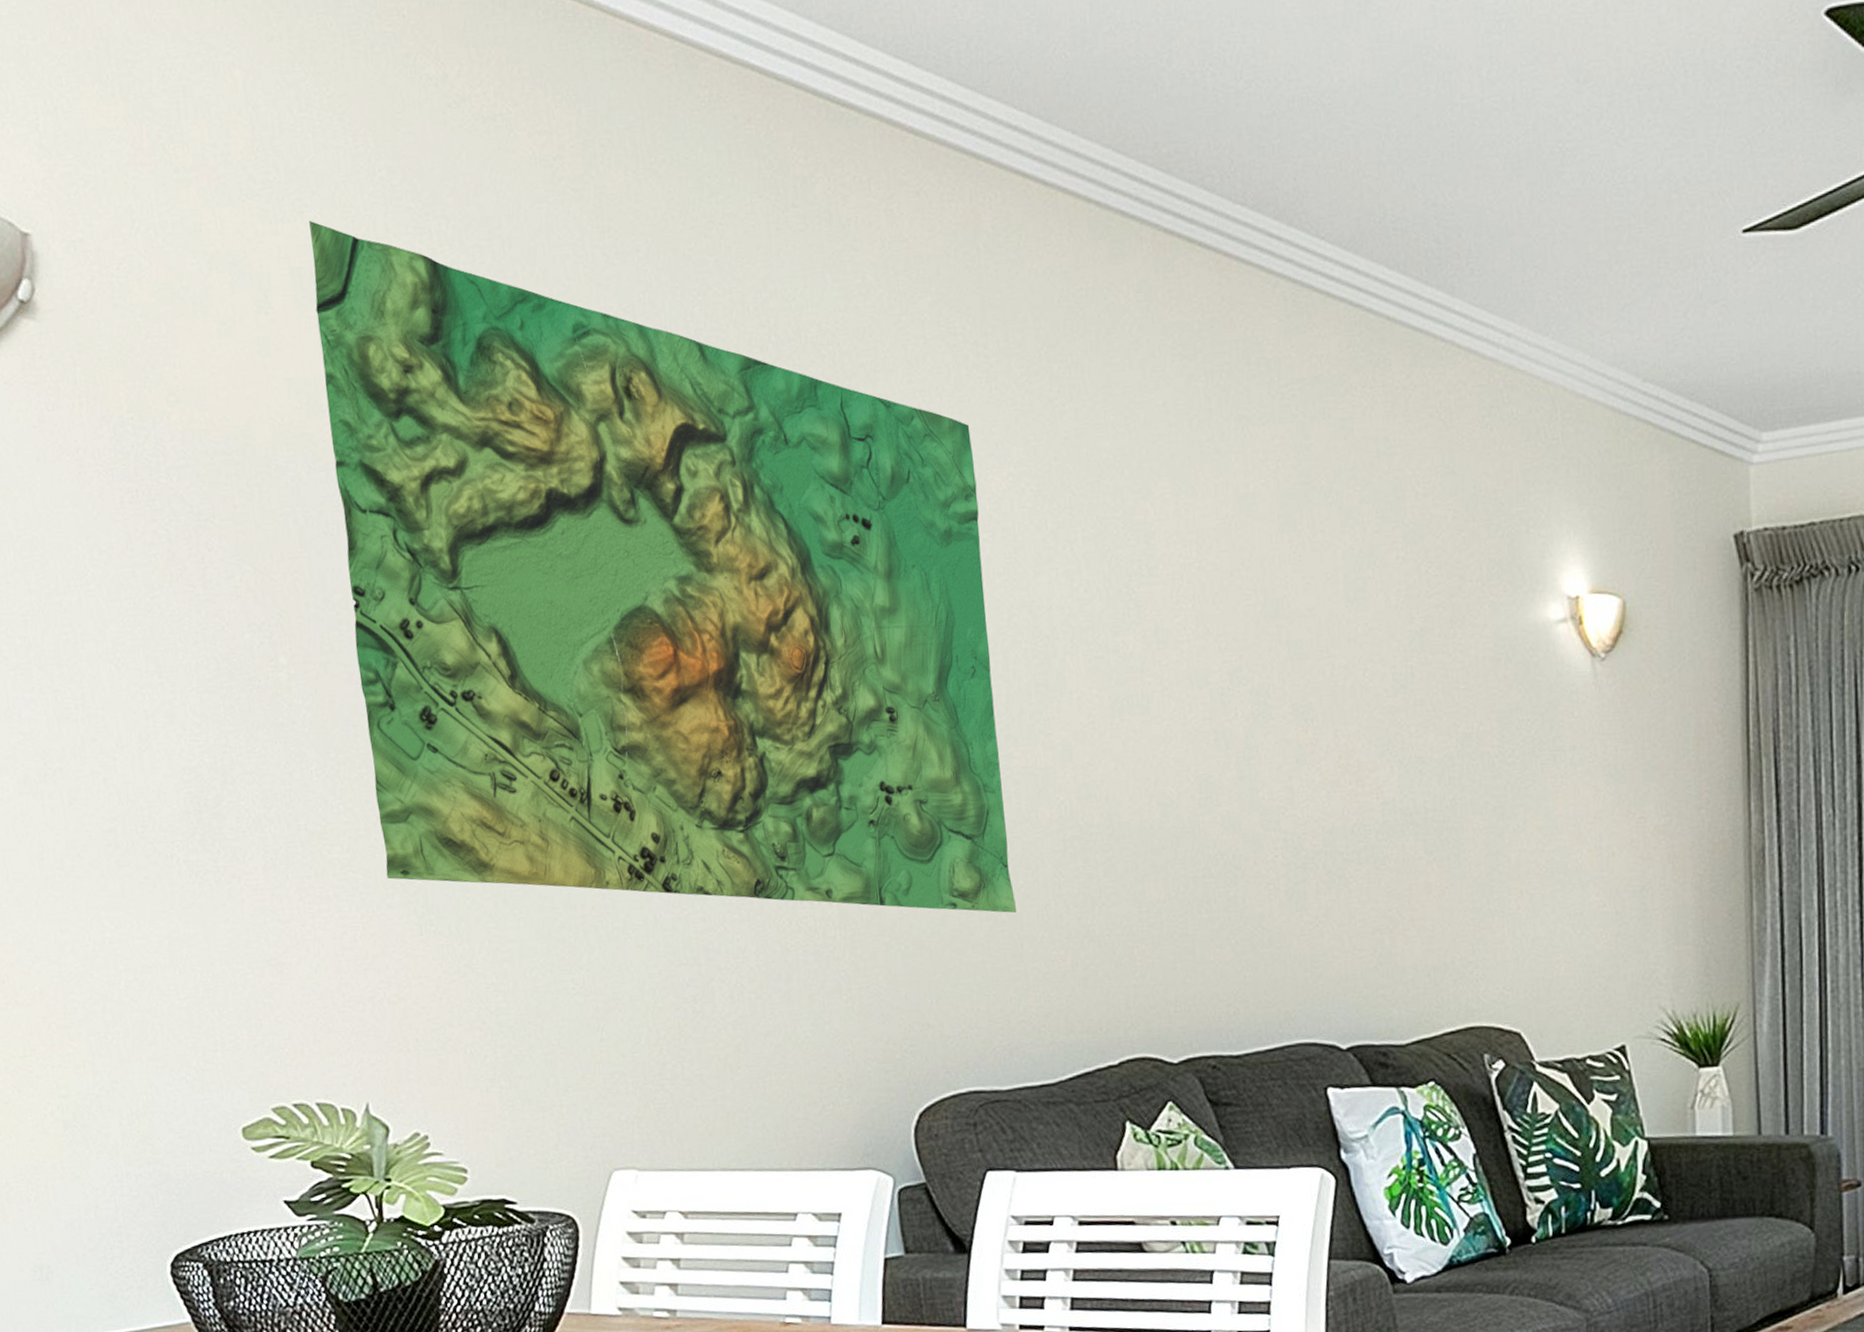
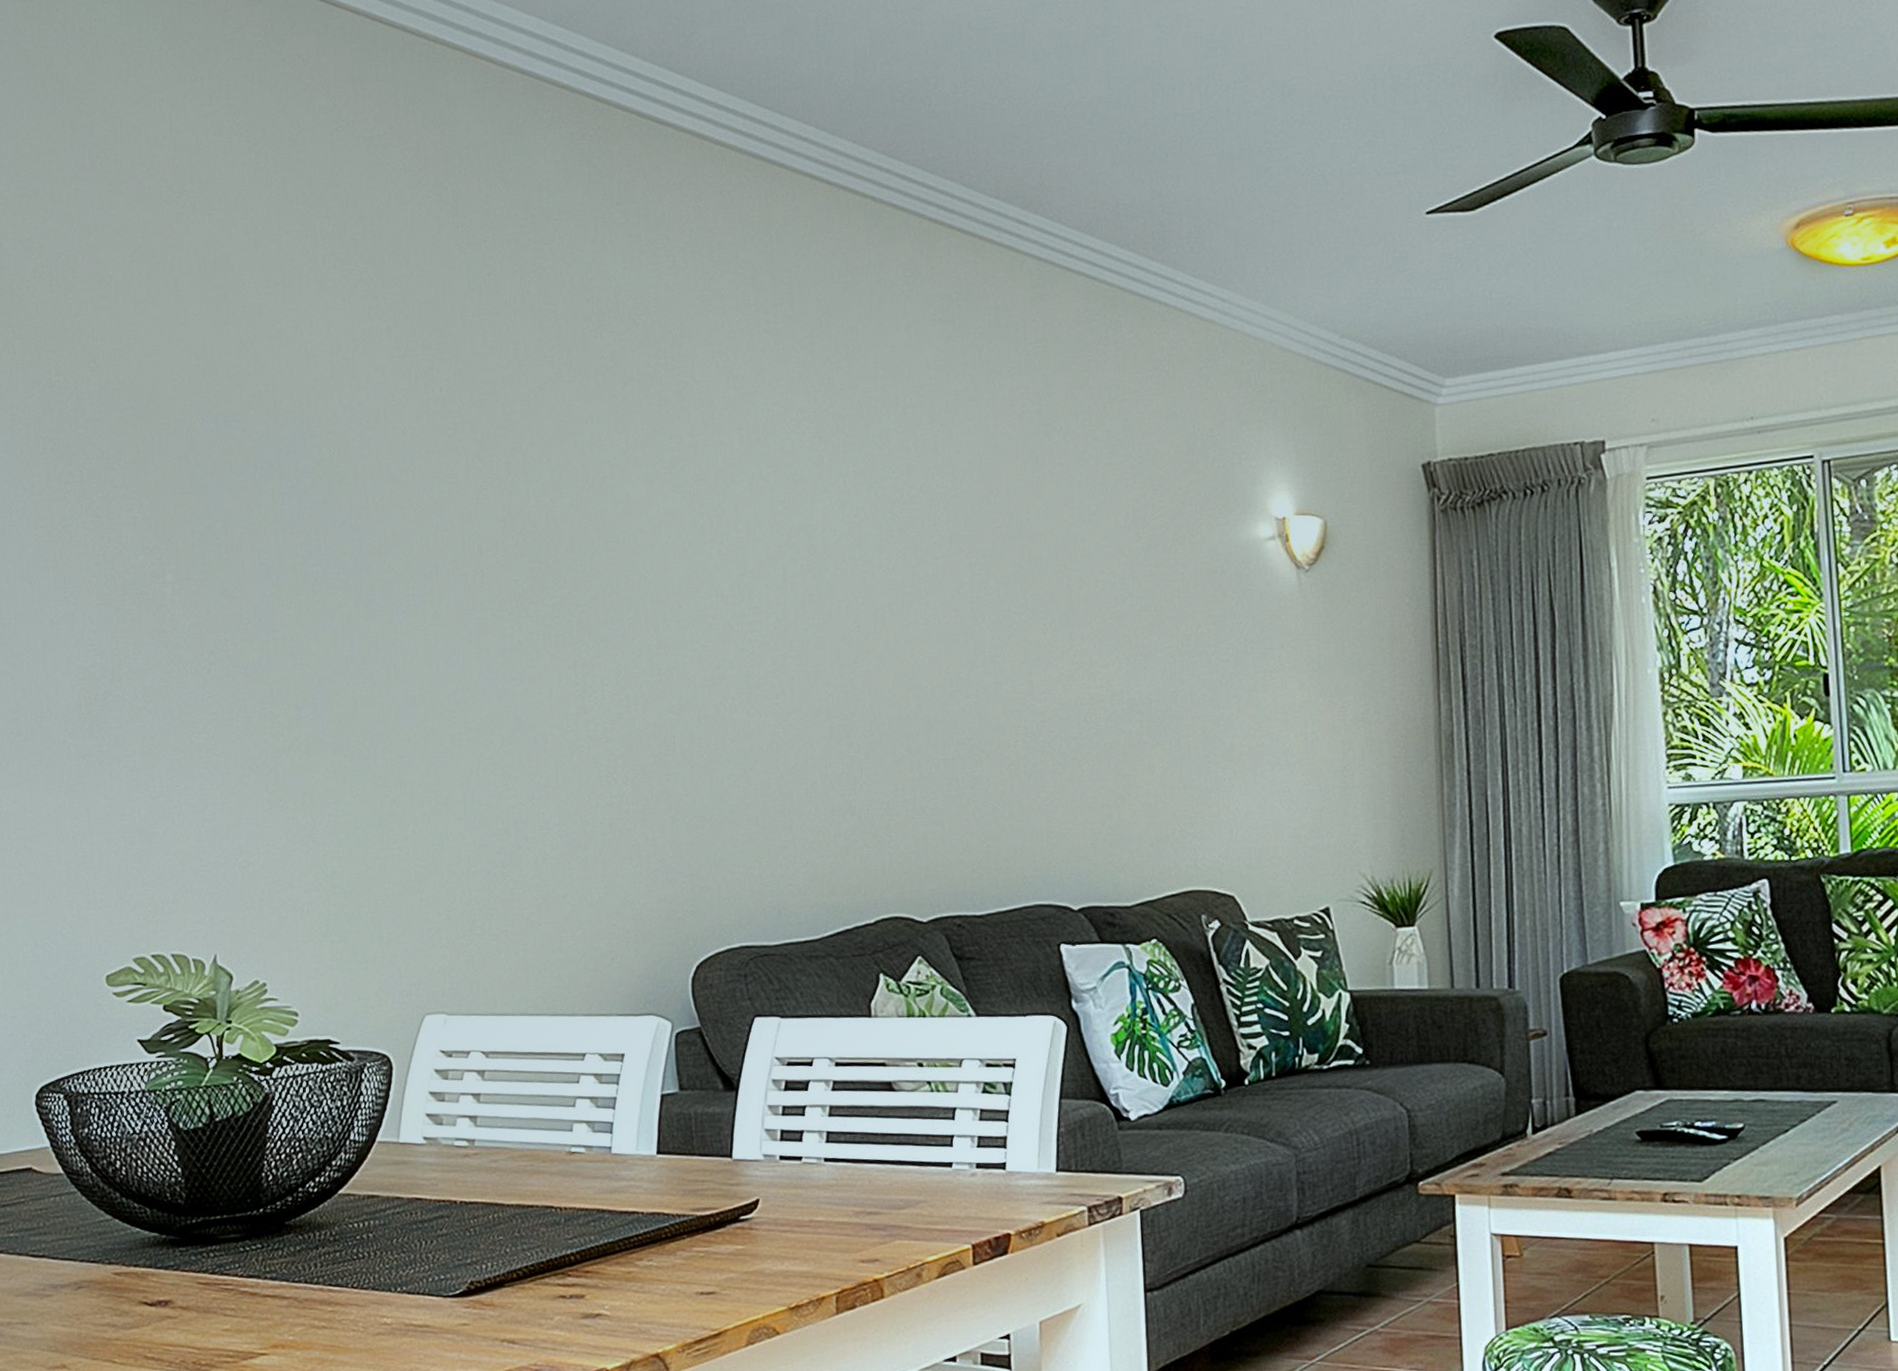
terrain map: present [309,221,1016,913] -> none [216,221,787,790]

